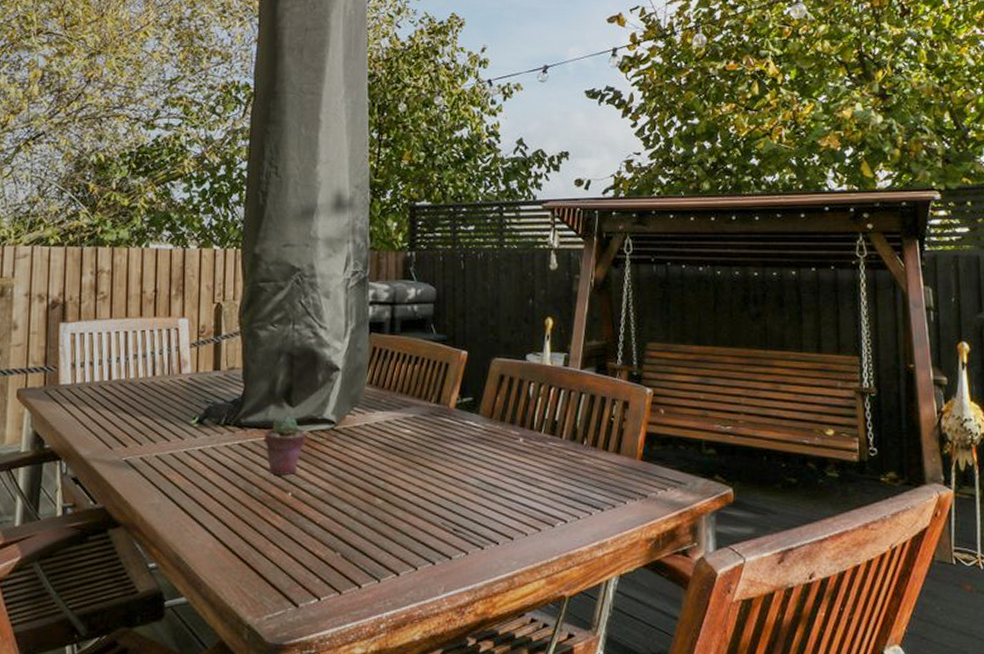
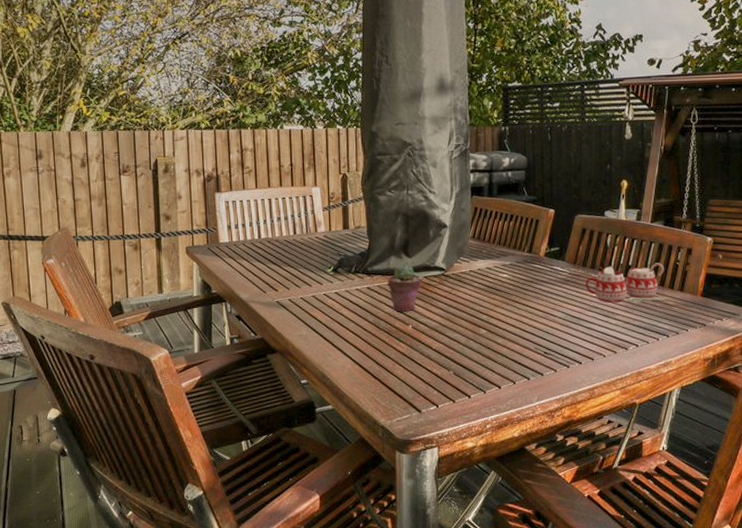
mug: none [503,418,600,468] -> present [585,263,666,303]

